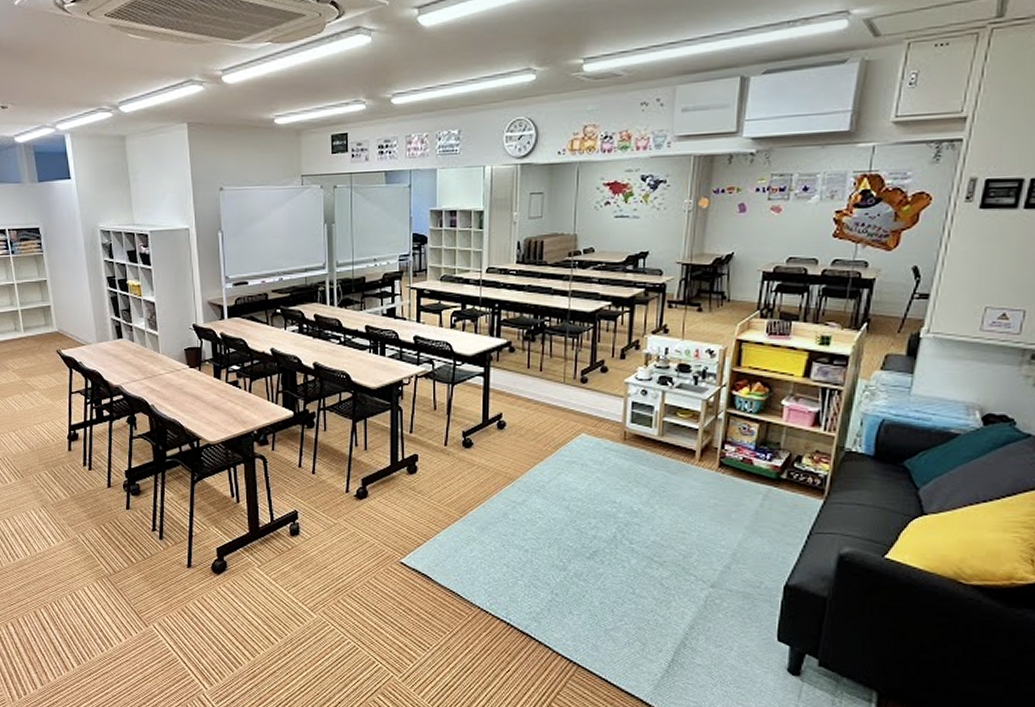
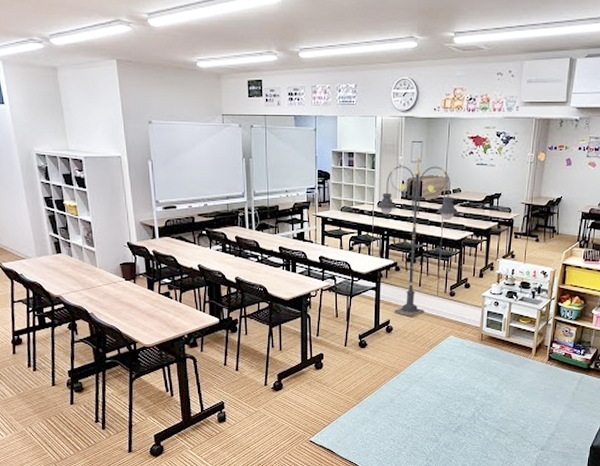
floor lamp: none [485,211,592,409] -> present [376,157,459,317]

